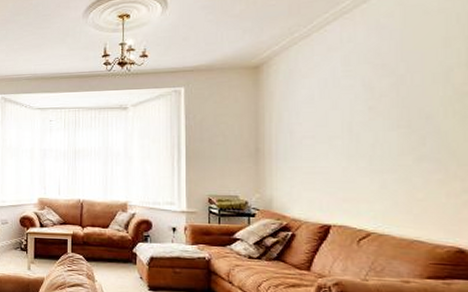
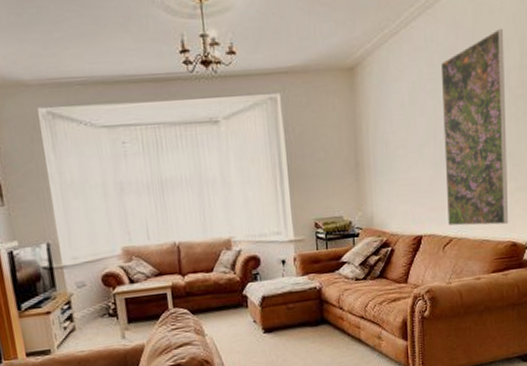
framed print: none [359,27,453,228] -> present [440,28,509,226]

